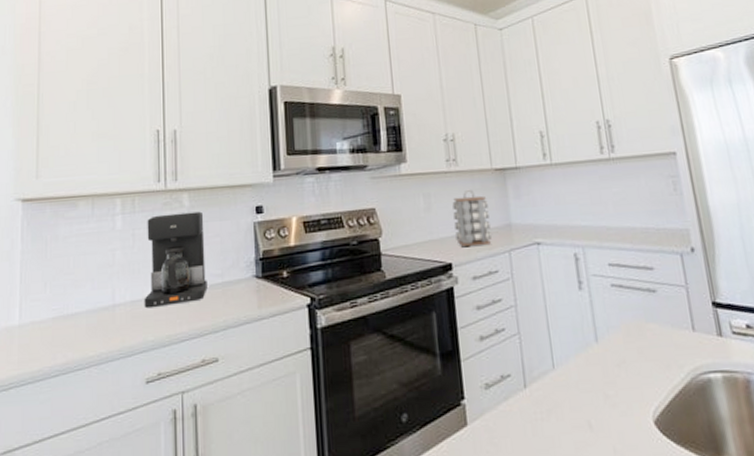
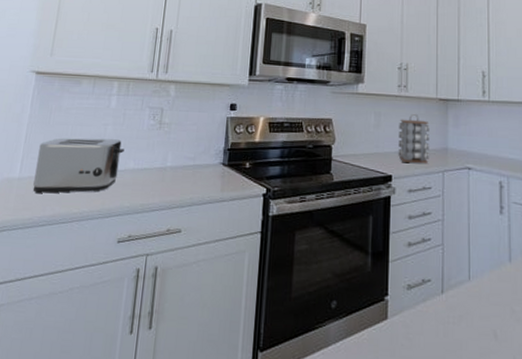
toaster: none [38,265,139,341] -> present [33,138,124,194]
coffee maker: present [144,211,208,309] -> none [124,100,186,179]

